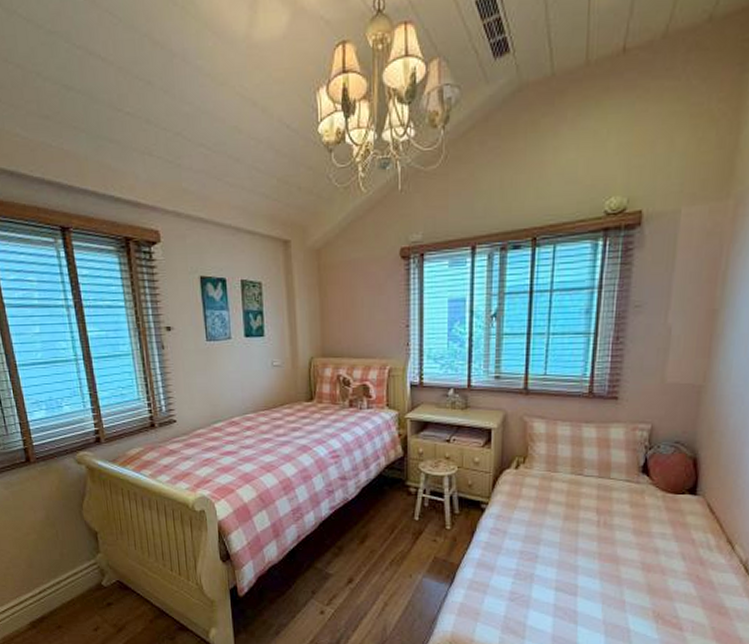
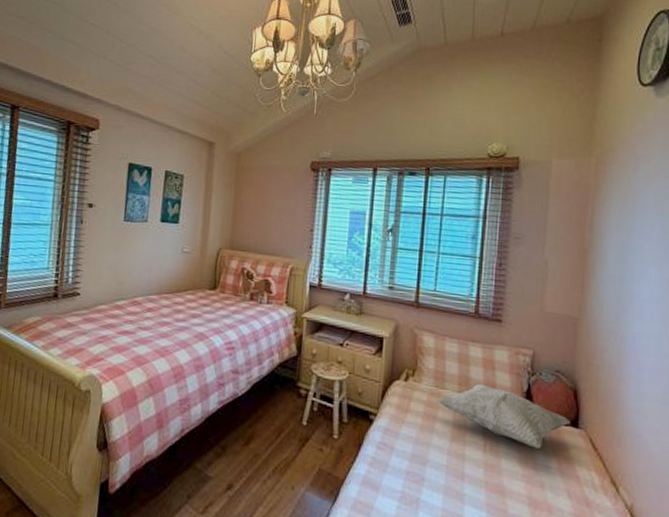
decorative pillow: none [549,464,689,518] -> present [437,384,571,449]

